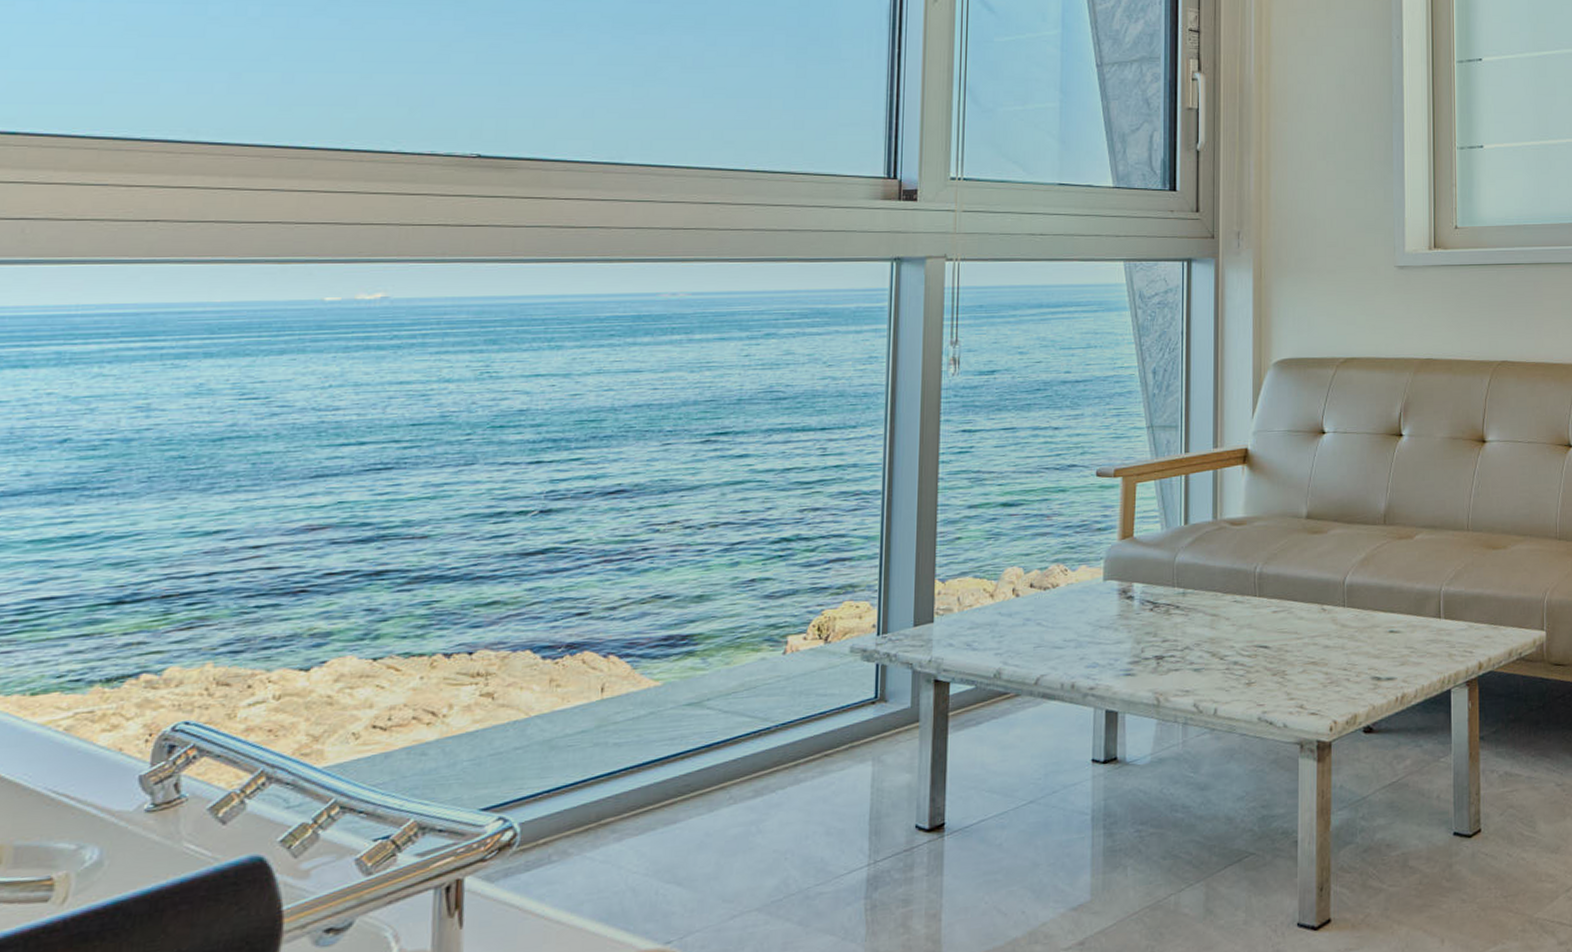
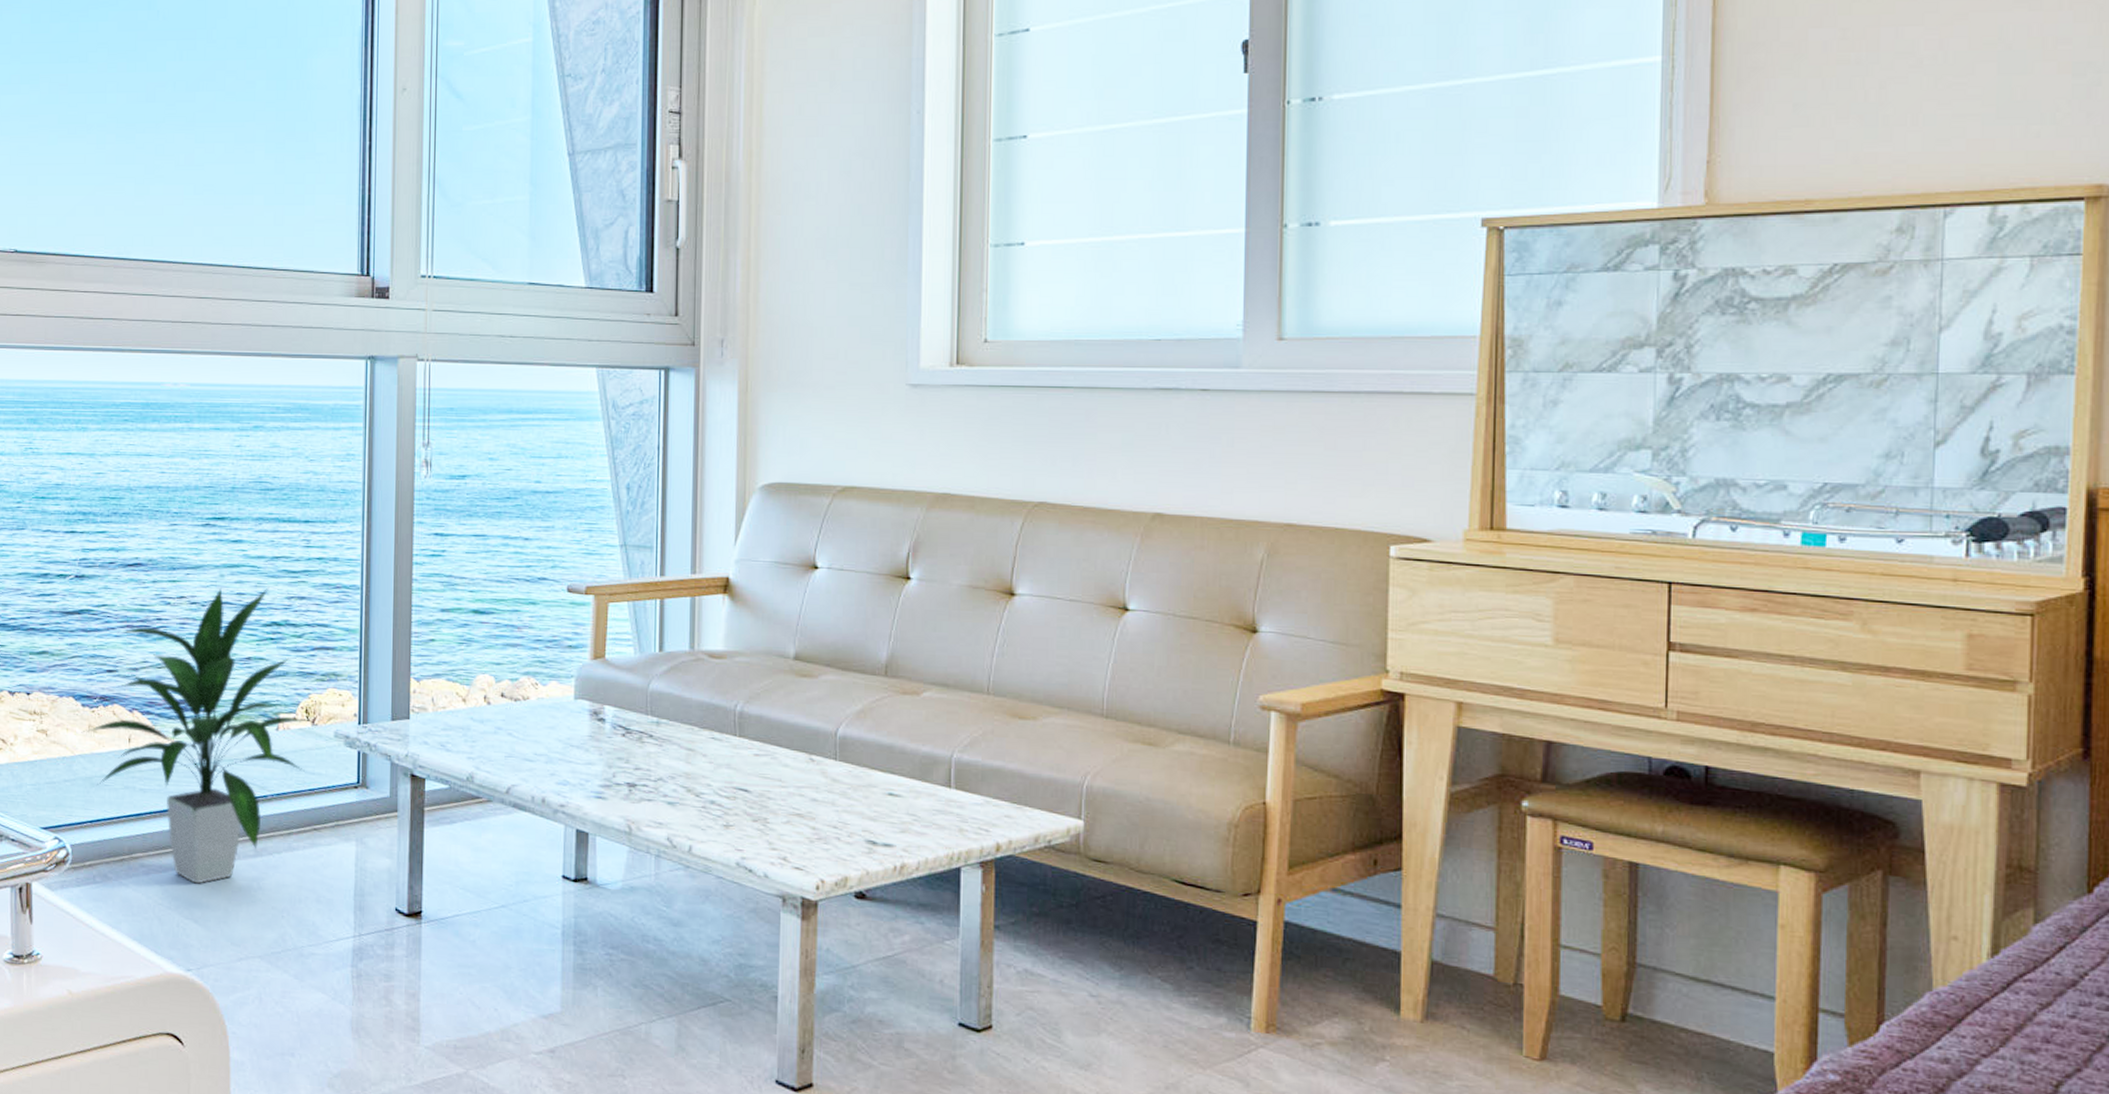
indoor plant: none [539,502,820,841] -> present [81,587,308,884]

